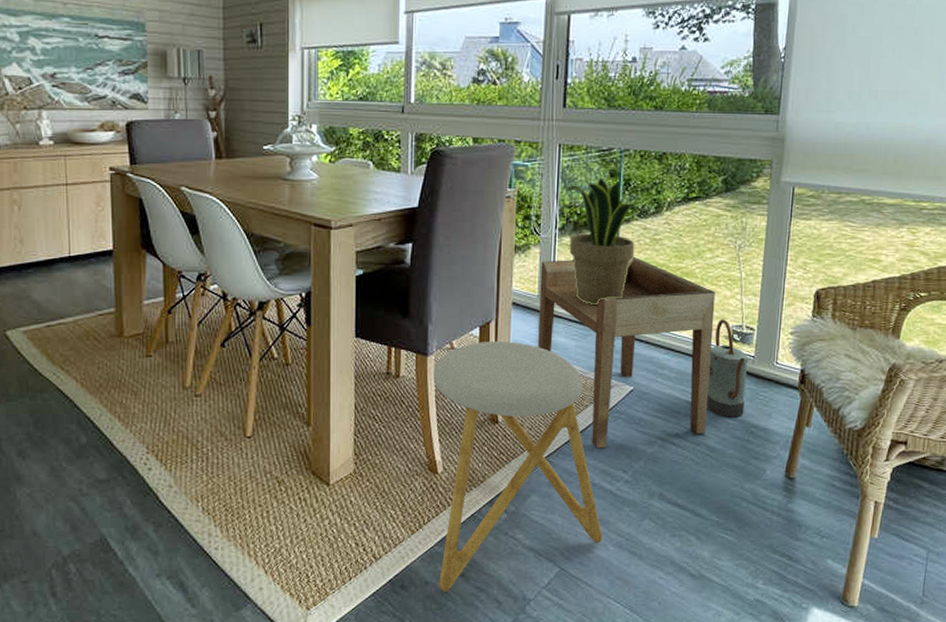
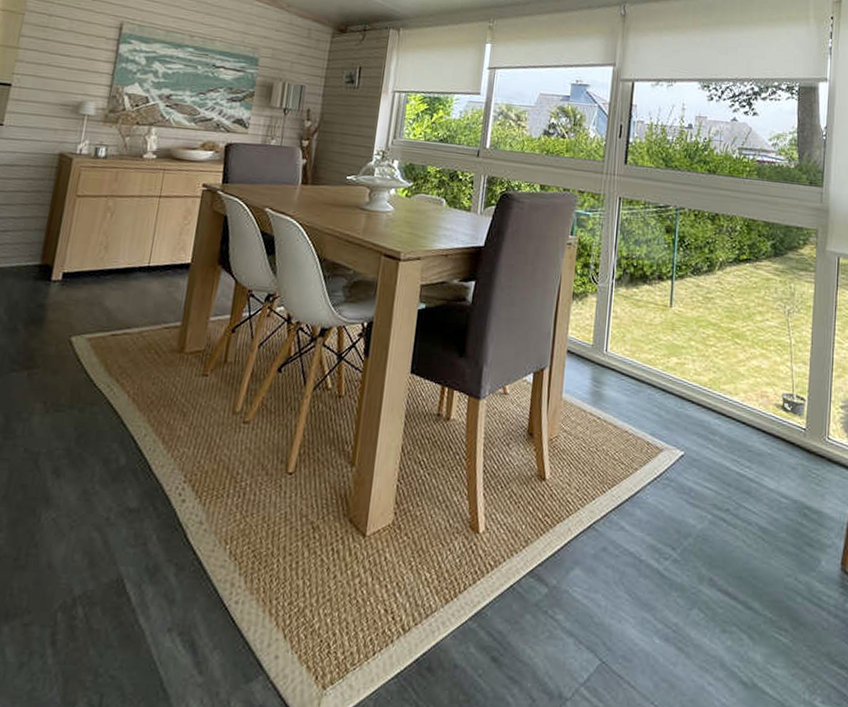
stool: present [433,341,603,592] -> none [469,388,648,680]
side table: present [538,256,716,449] -> none [590,310,766,519]
potted plant: present [566,176,640,306] -> none [624,231,694,361]
watering can: present [707,319,748,418] -> none [758,386,800,496]

